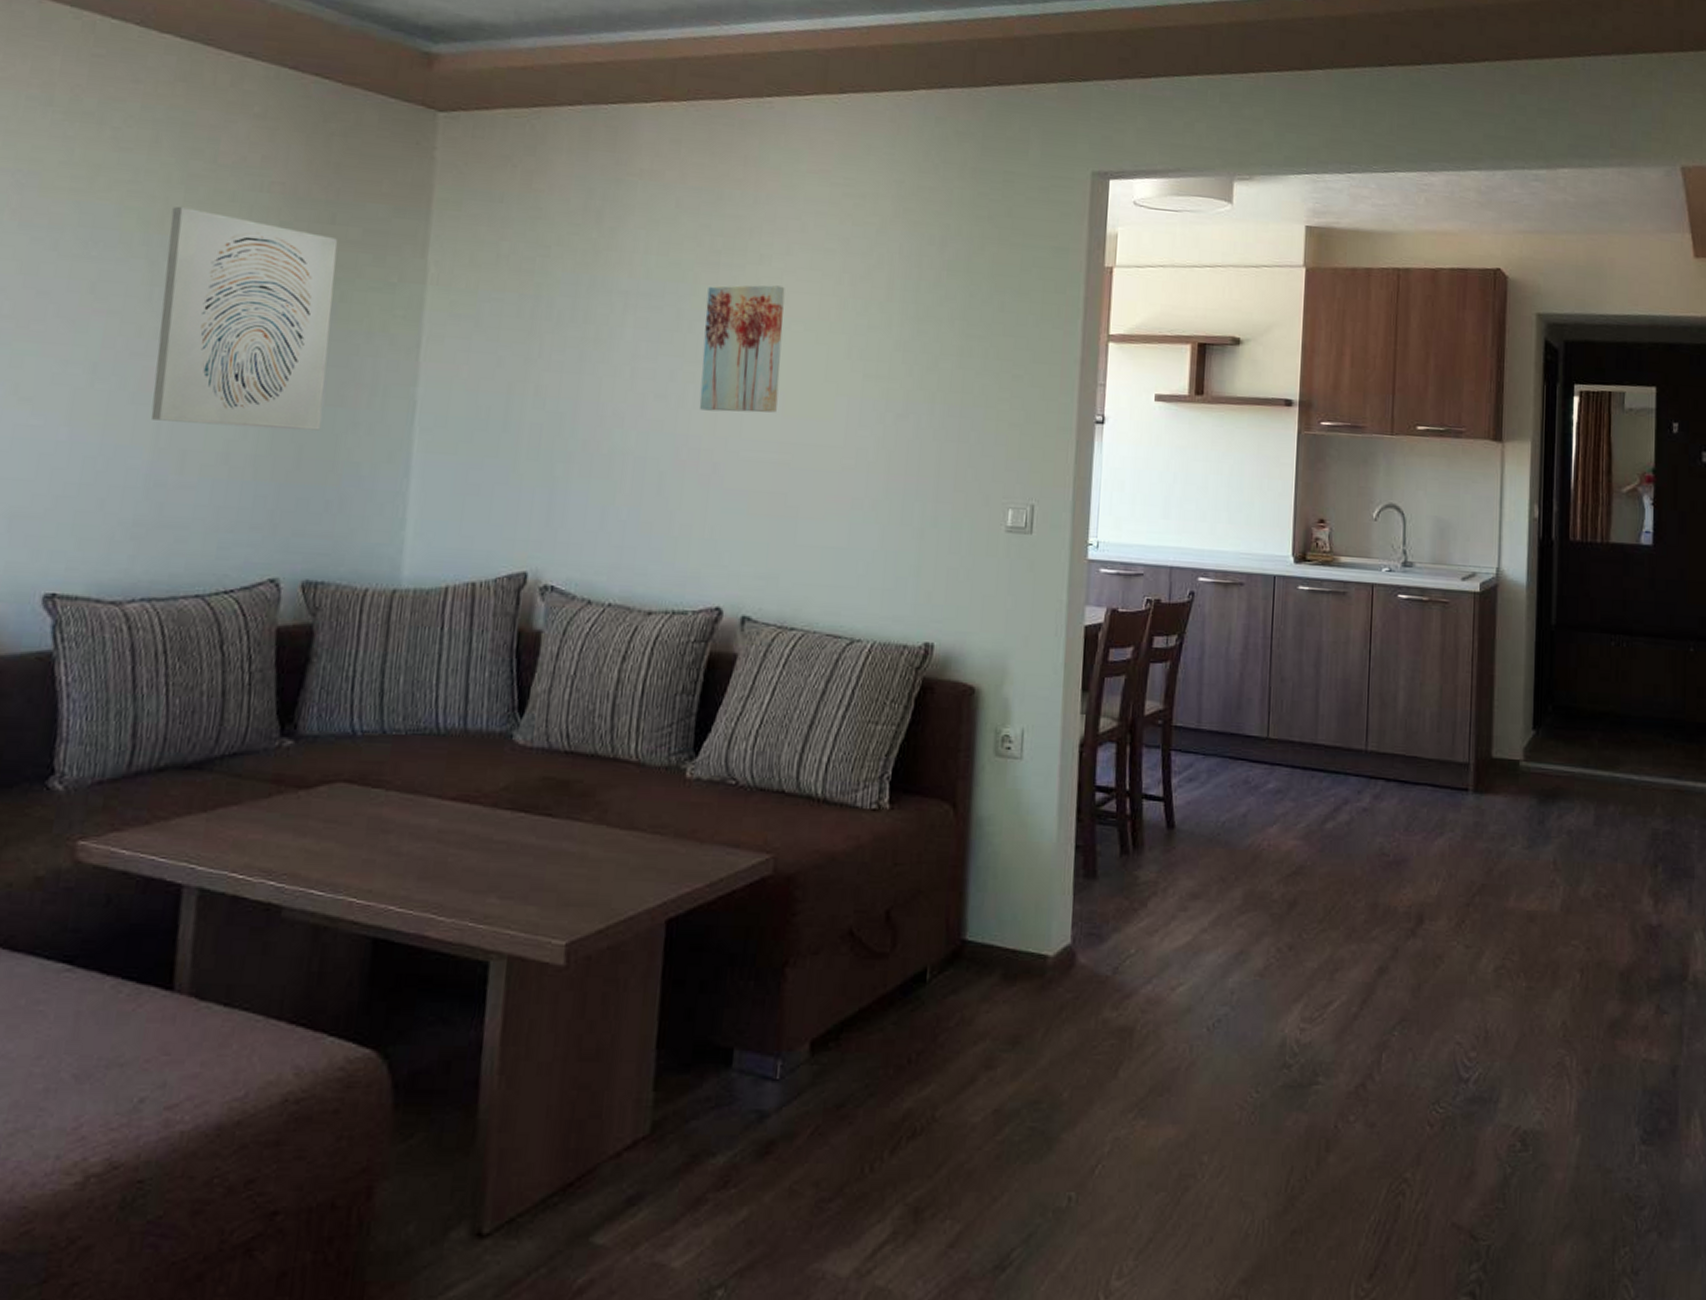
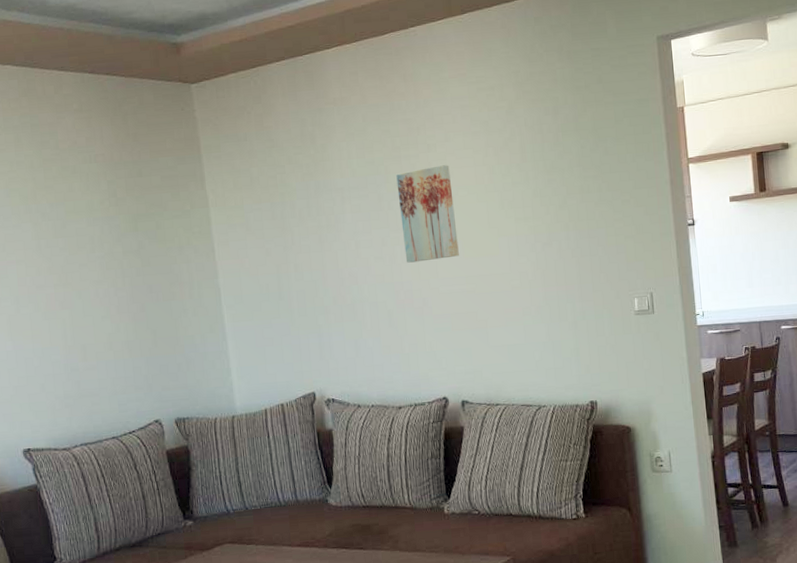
wall art: present [150,206,338,431] -> none [39,182,164,328]

